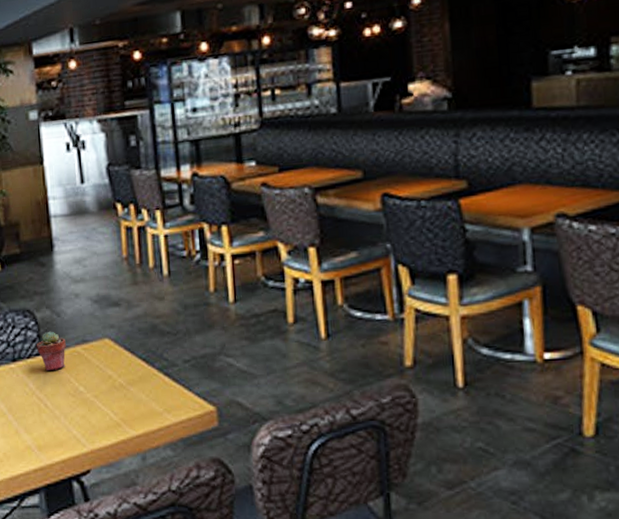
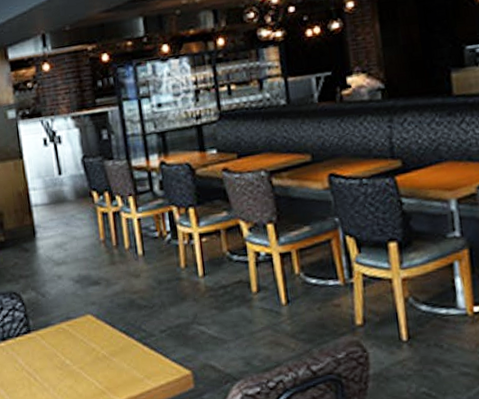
potted succulent: present [36,331,66,370] -> none [23,310,52,347]

